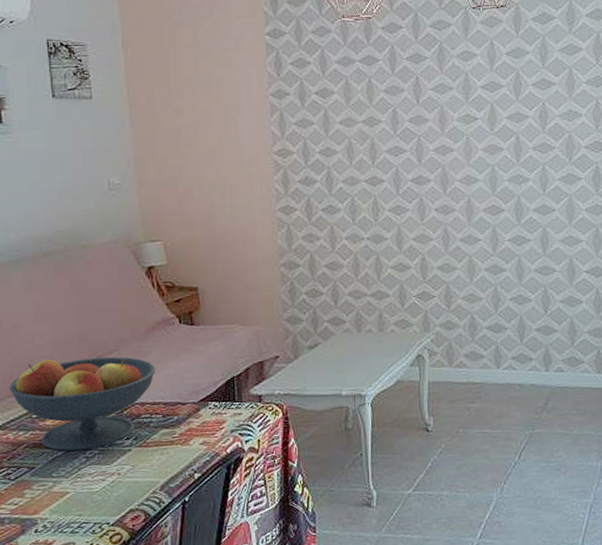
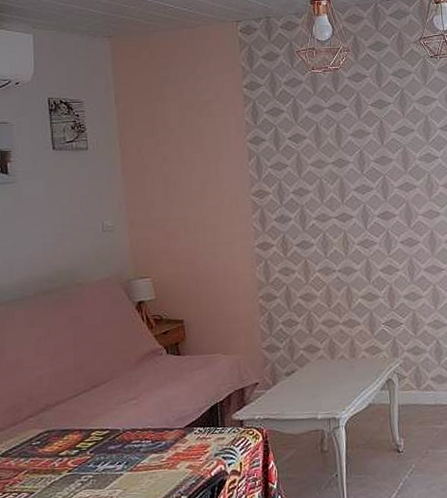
fruit bowl: present [9,357,155,451] -> none [11,386,145,476]

